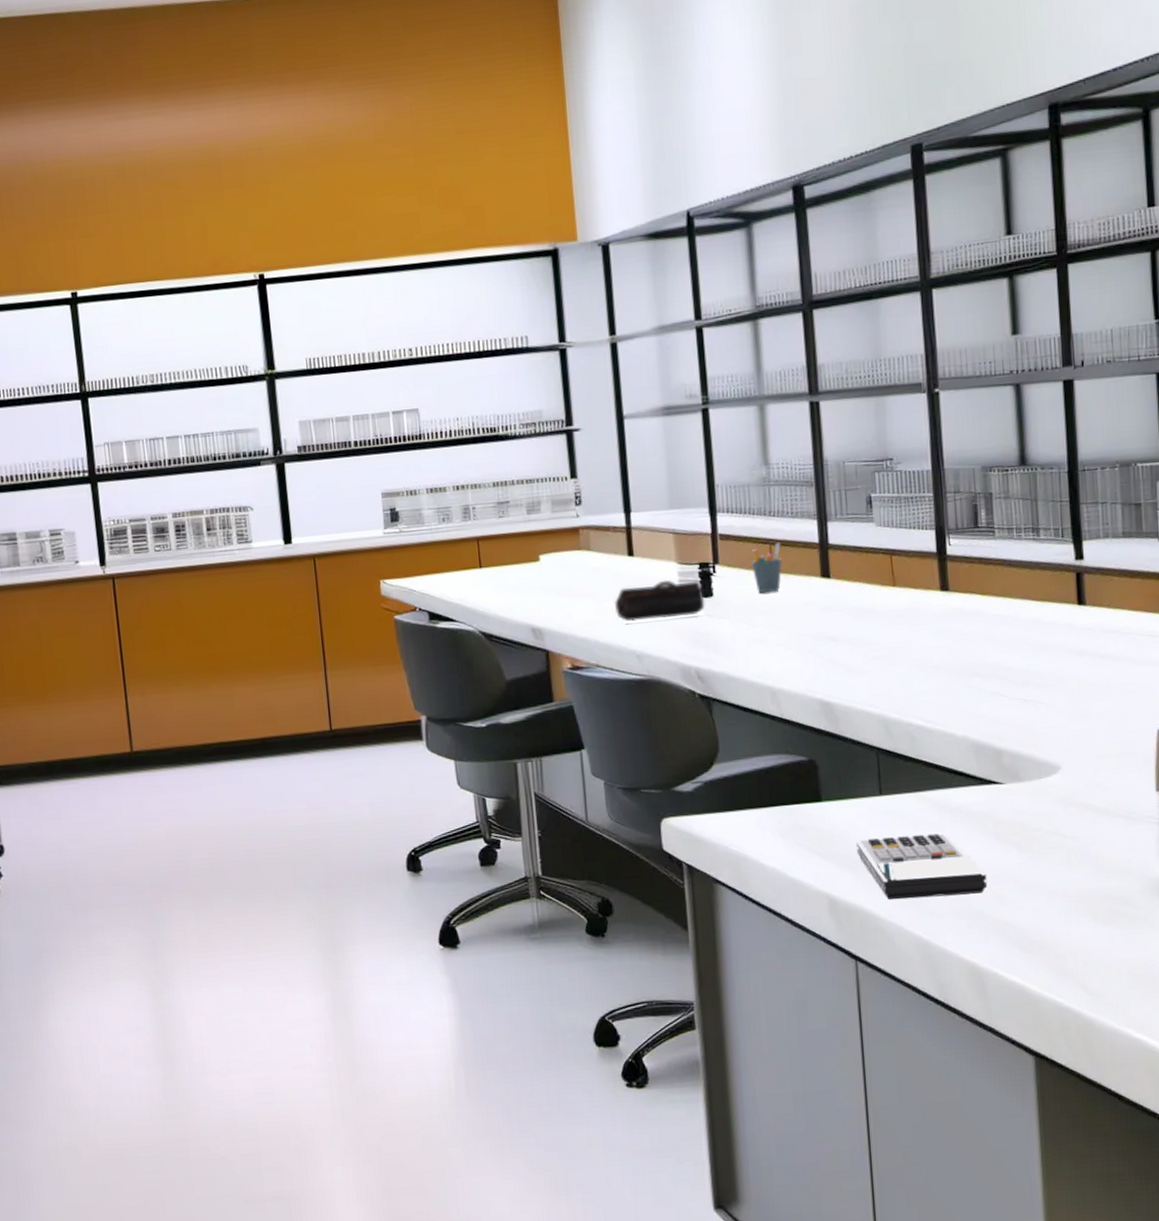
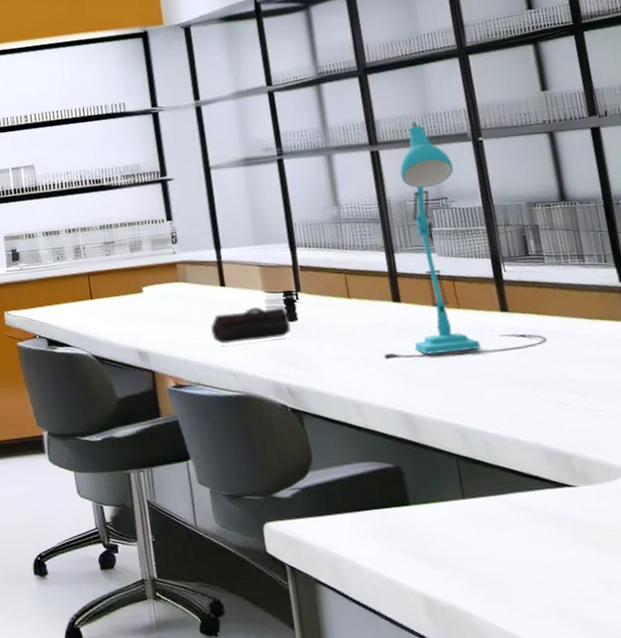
pen holder: present [751,543,782,594] -> none [329,272,357,317]
desk lamp: none [806,368,988,643] -> present [384,122,547,360]
calculator: present [856,833,988,900] -> none [445,534,572,599]

